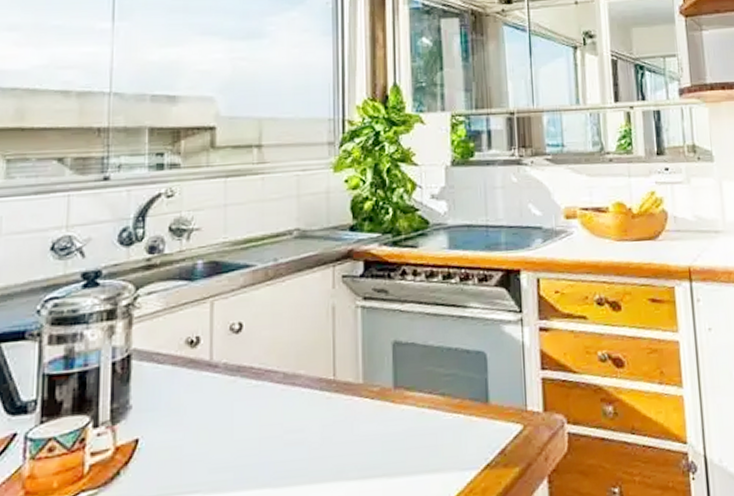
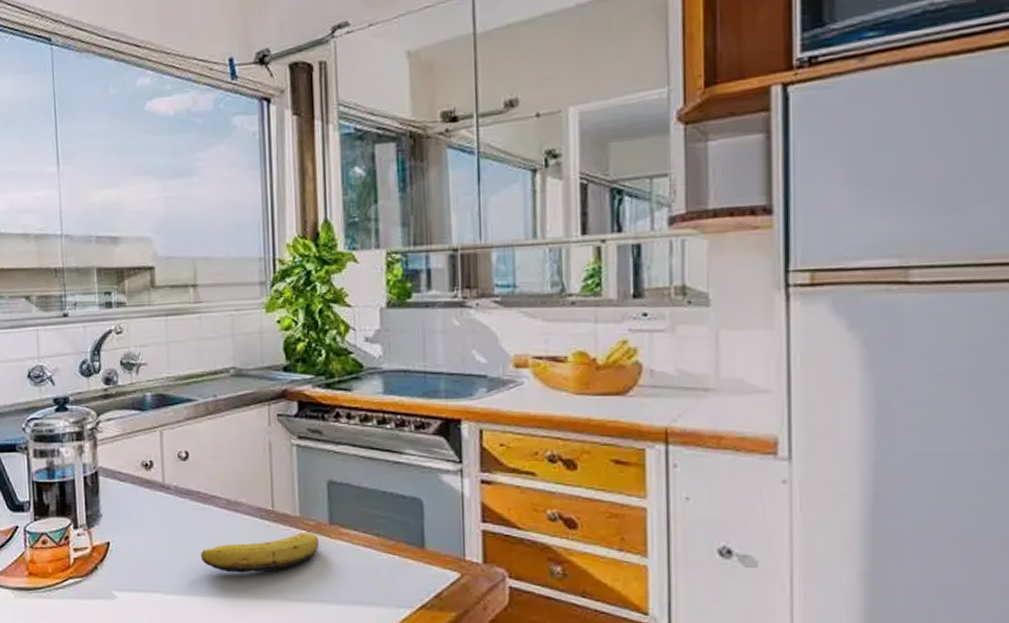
banana: none [251,399,383,457] -> present [201,532,320,573]

